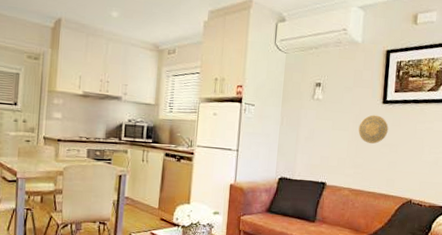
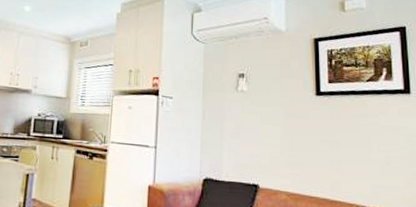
decorative plate: present [358,115,389,144] -> none [291,107,326,140]

